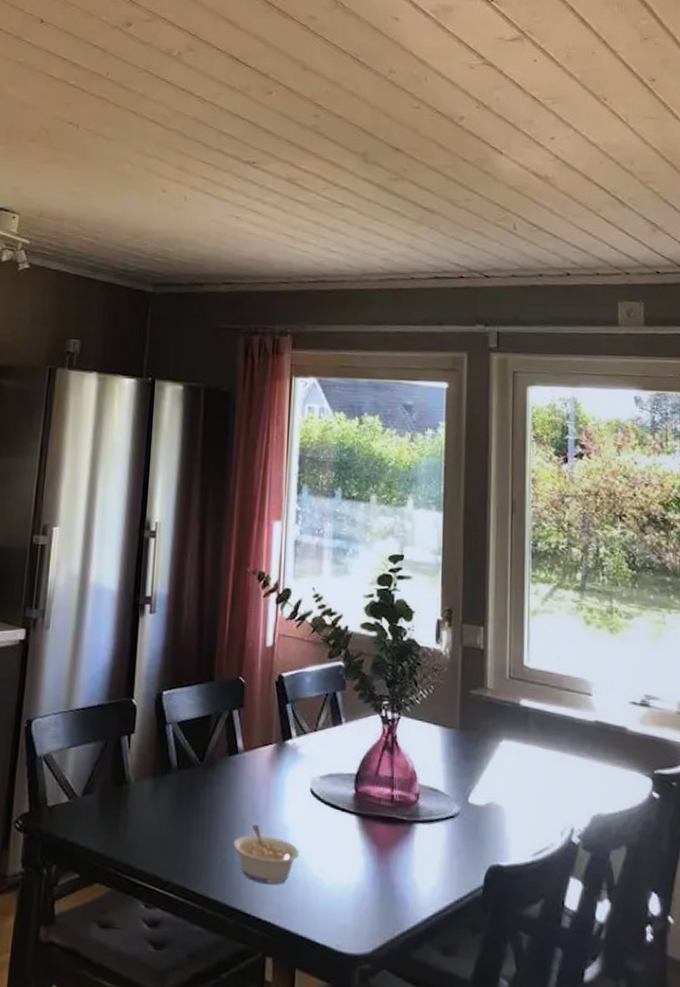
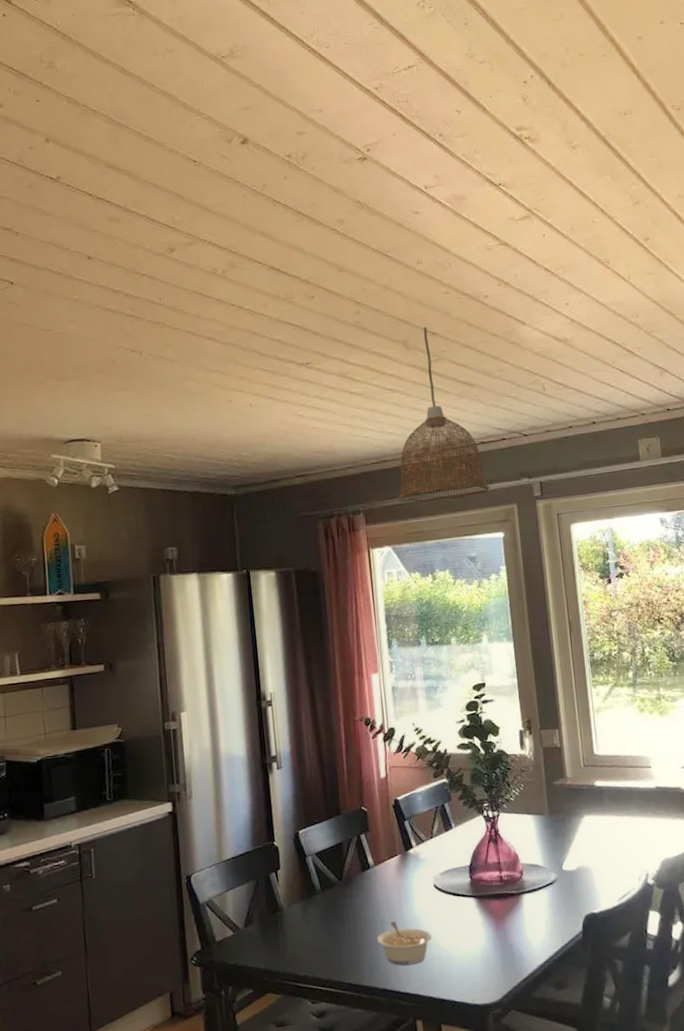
pendant lamp: none [332,141,439,336] -> present [397,326,490,503]

